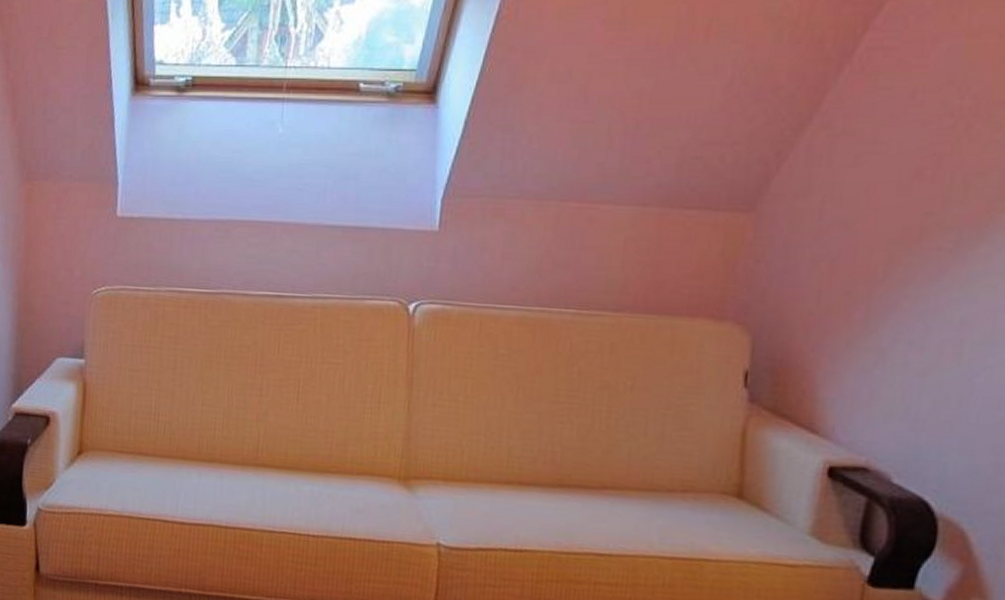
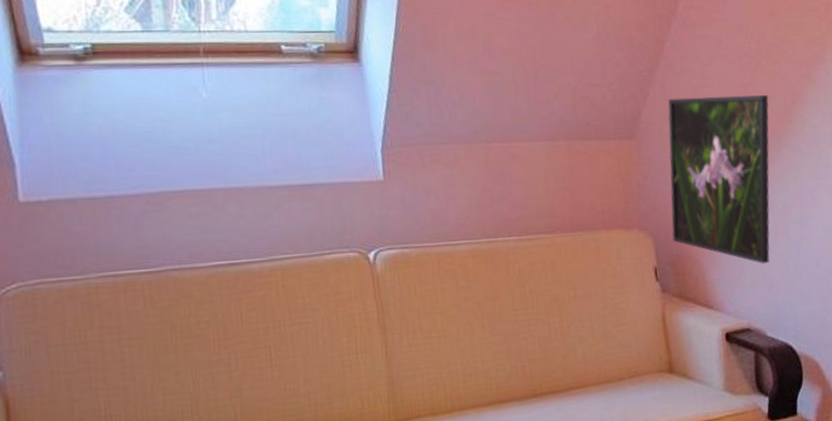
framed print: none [779,166,976,392] -> present [668,95,770,264]

